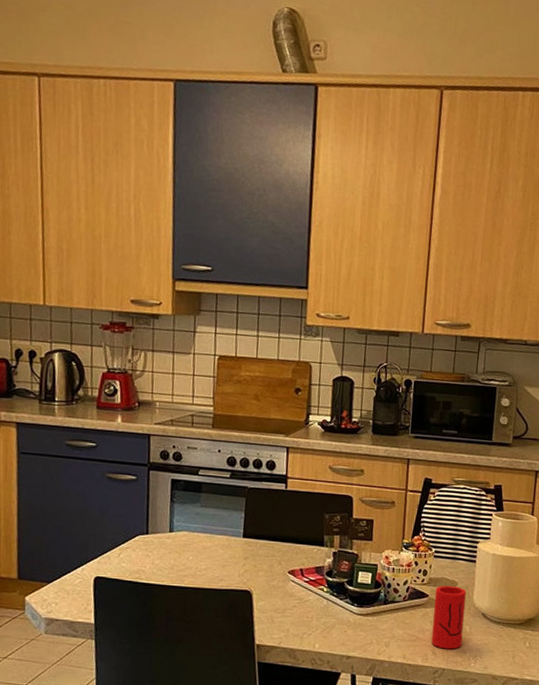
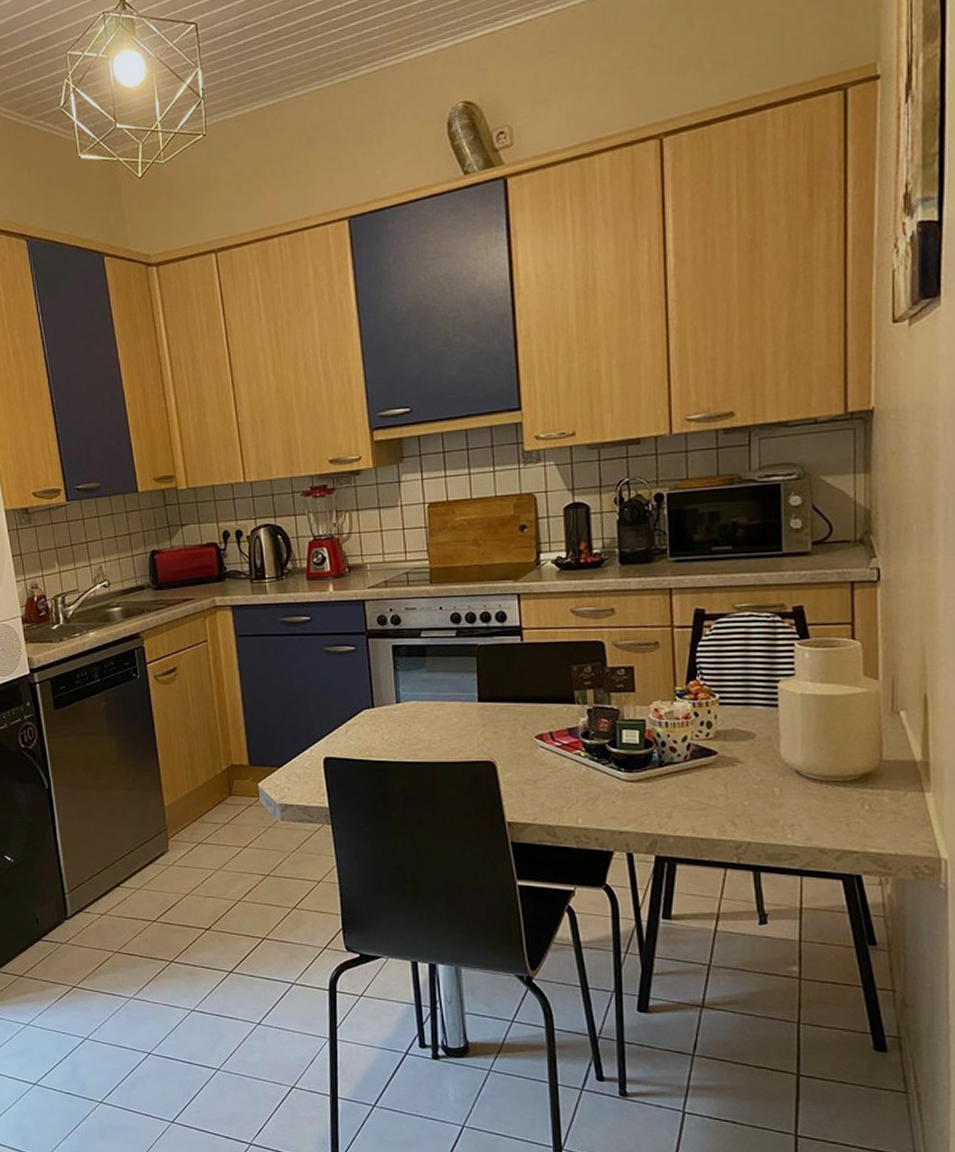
cup: present [431,586,467,649] -> none [726,739,771,818]

